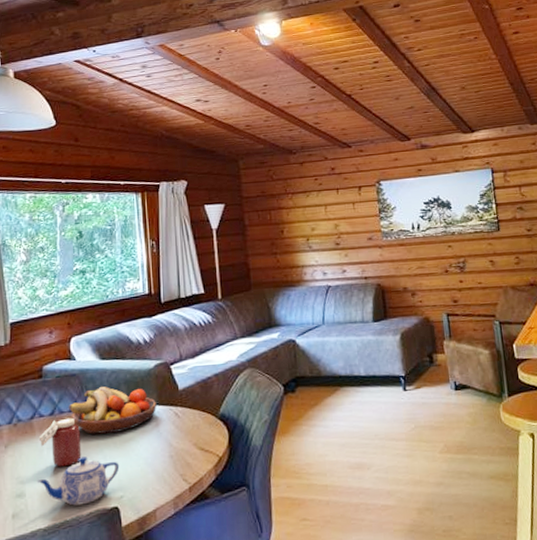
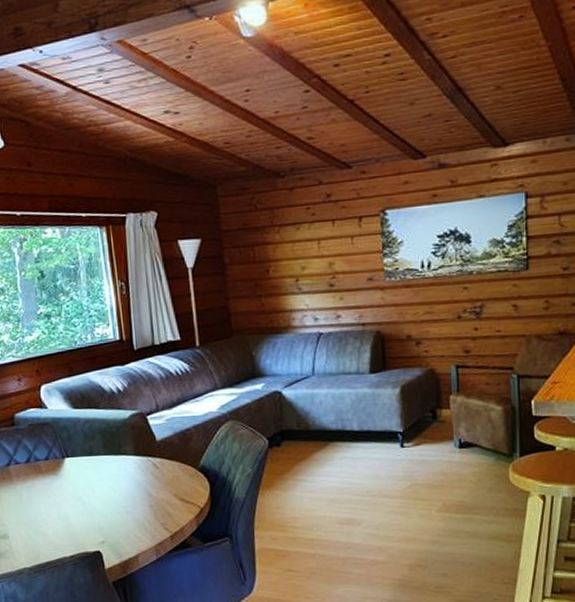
jar: present [38,417,82,467] -> none [16,465,61,512]
teapot: present [38,457,120,506] -> none [19,503,100,548]
fruit bowl: present [68,387,156,435] -> none [43,436,134,483]

